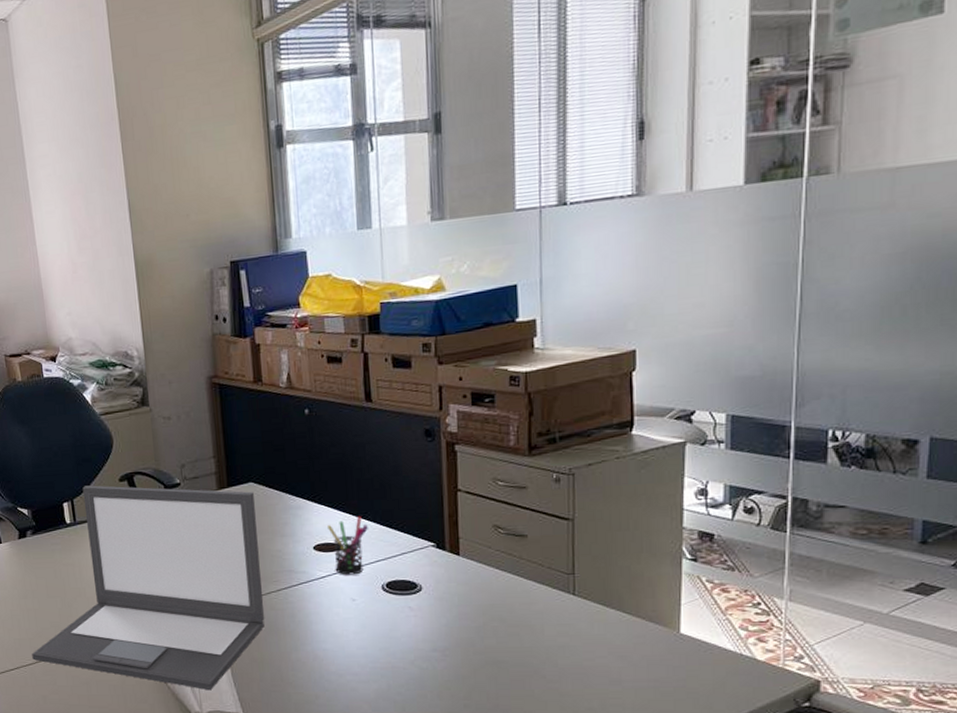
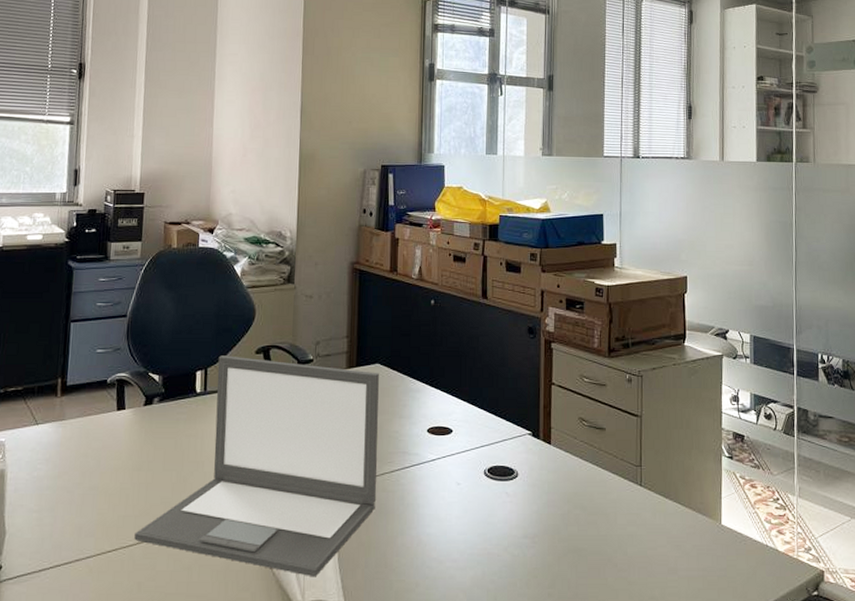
pen holder: present [327,516,368,575] -> none [441,402,476,459]

